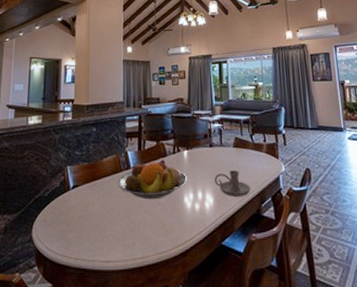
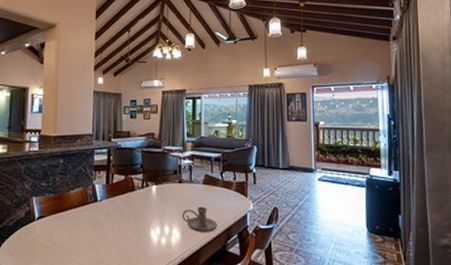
fruit bowl: present [118,159,188,200] -> none [84,193,155,233]

